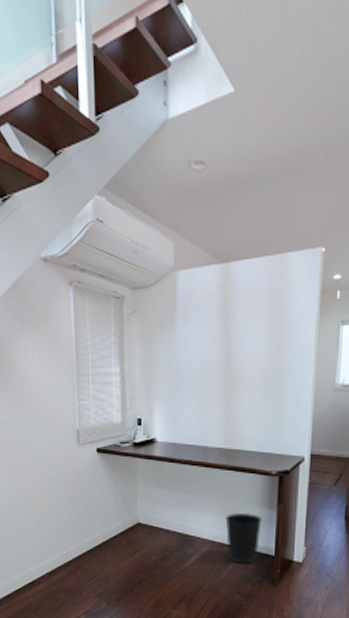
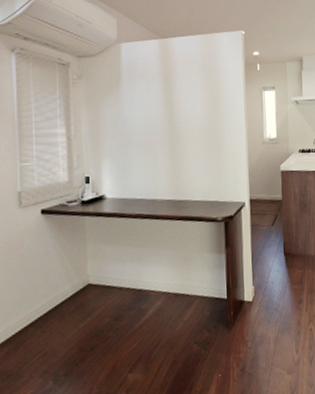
wastebasket: present [225,512,262,563] -> none [178,259,213,311]

